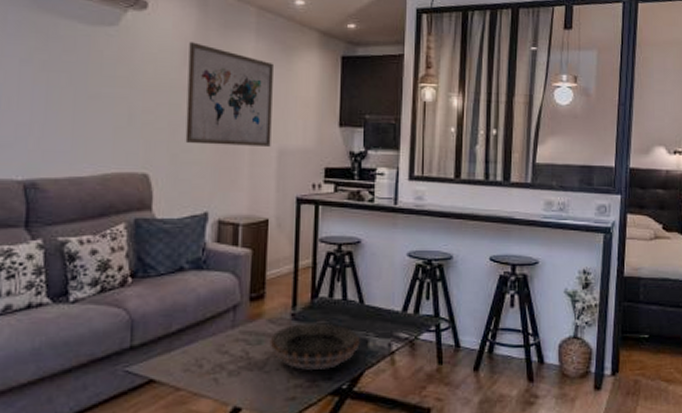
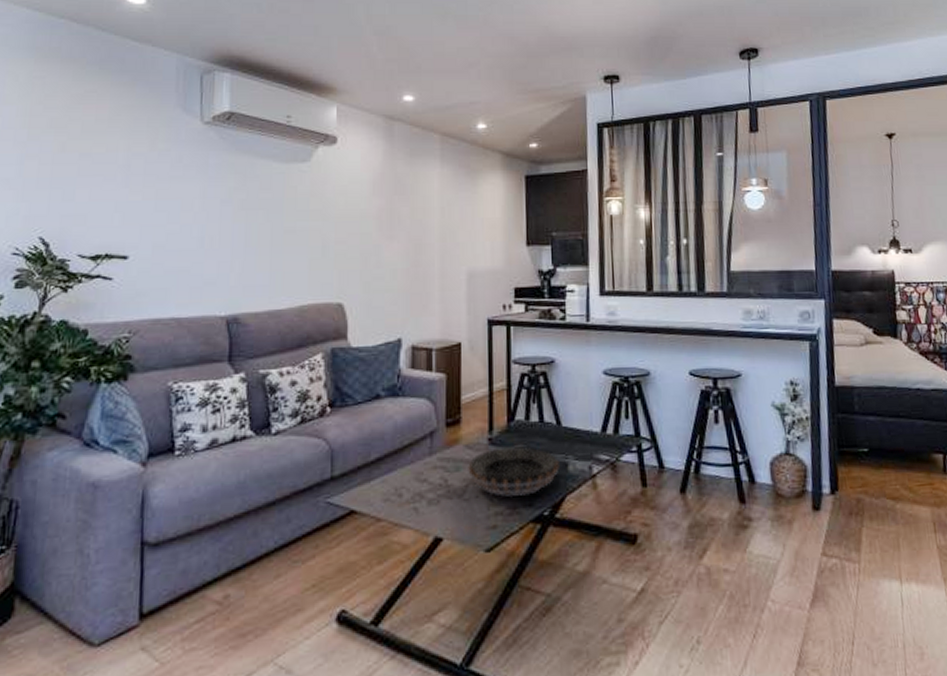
wall art: present [185,42,273,146] -> none [377,172,460,272]

